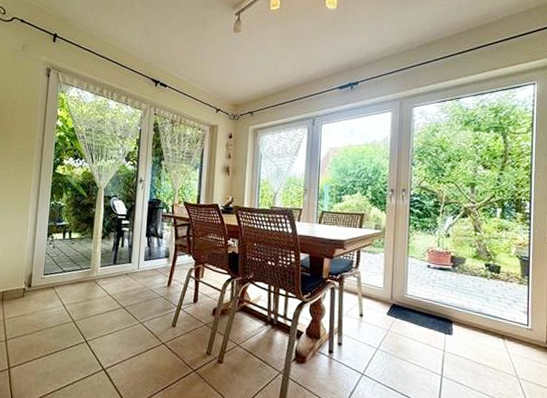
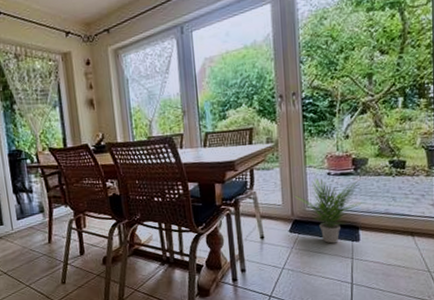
potted plant: none [394,269,458,333] -> present [294,178,363,244]

